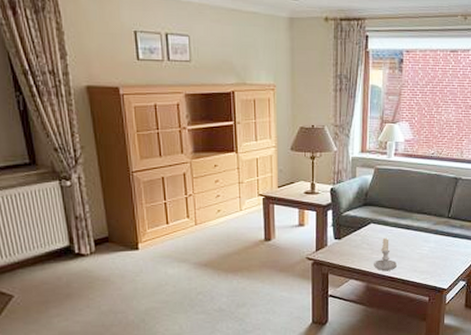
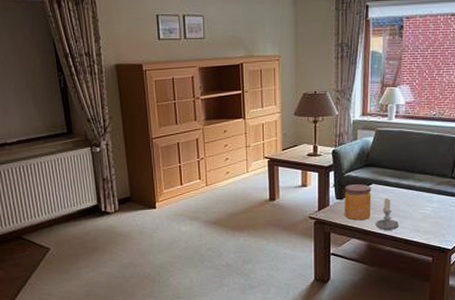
jar: none [343,224,370,261] -> present [345,184,372,221]

